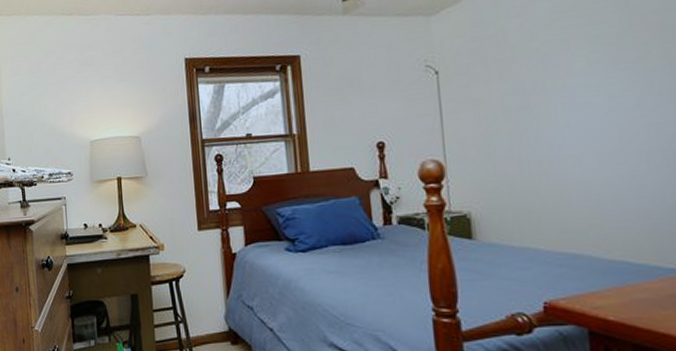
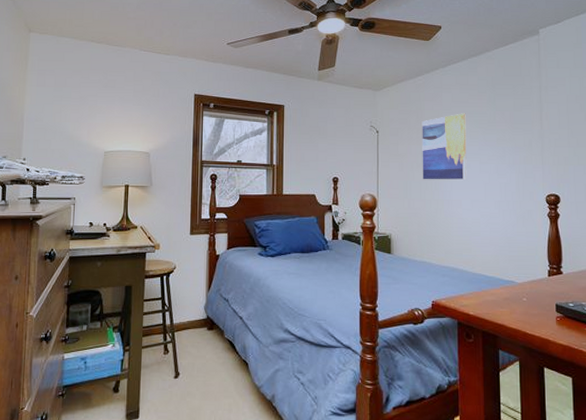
wall art: none [505,26,588,132] -> present [422,113,467,180]

